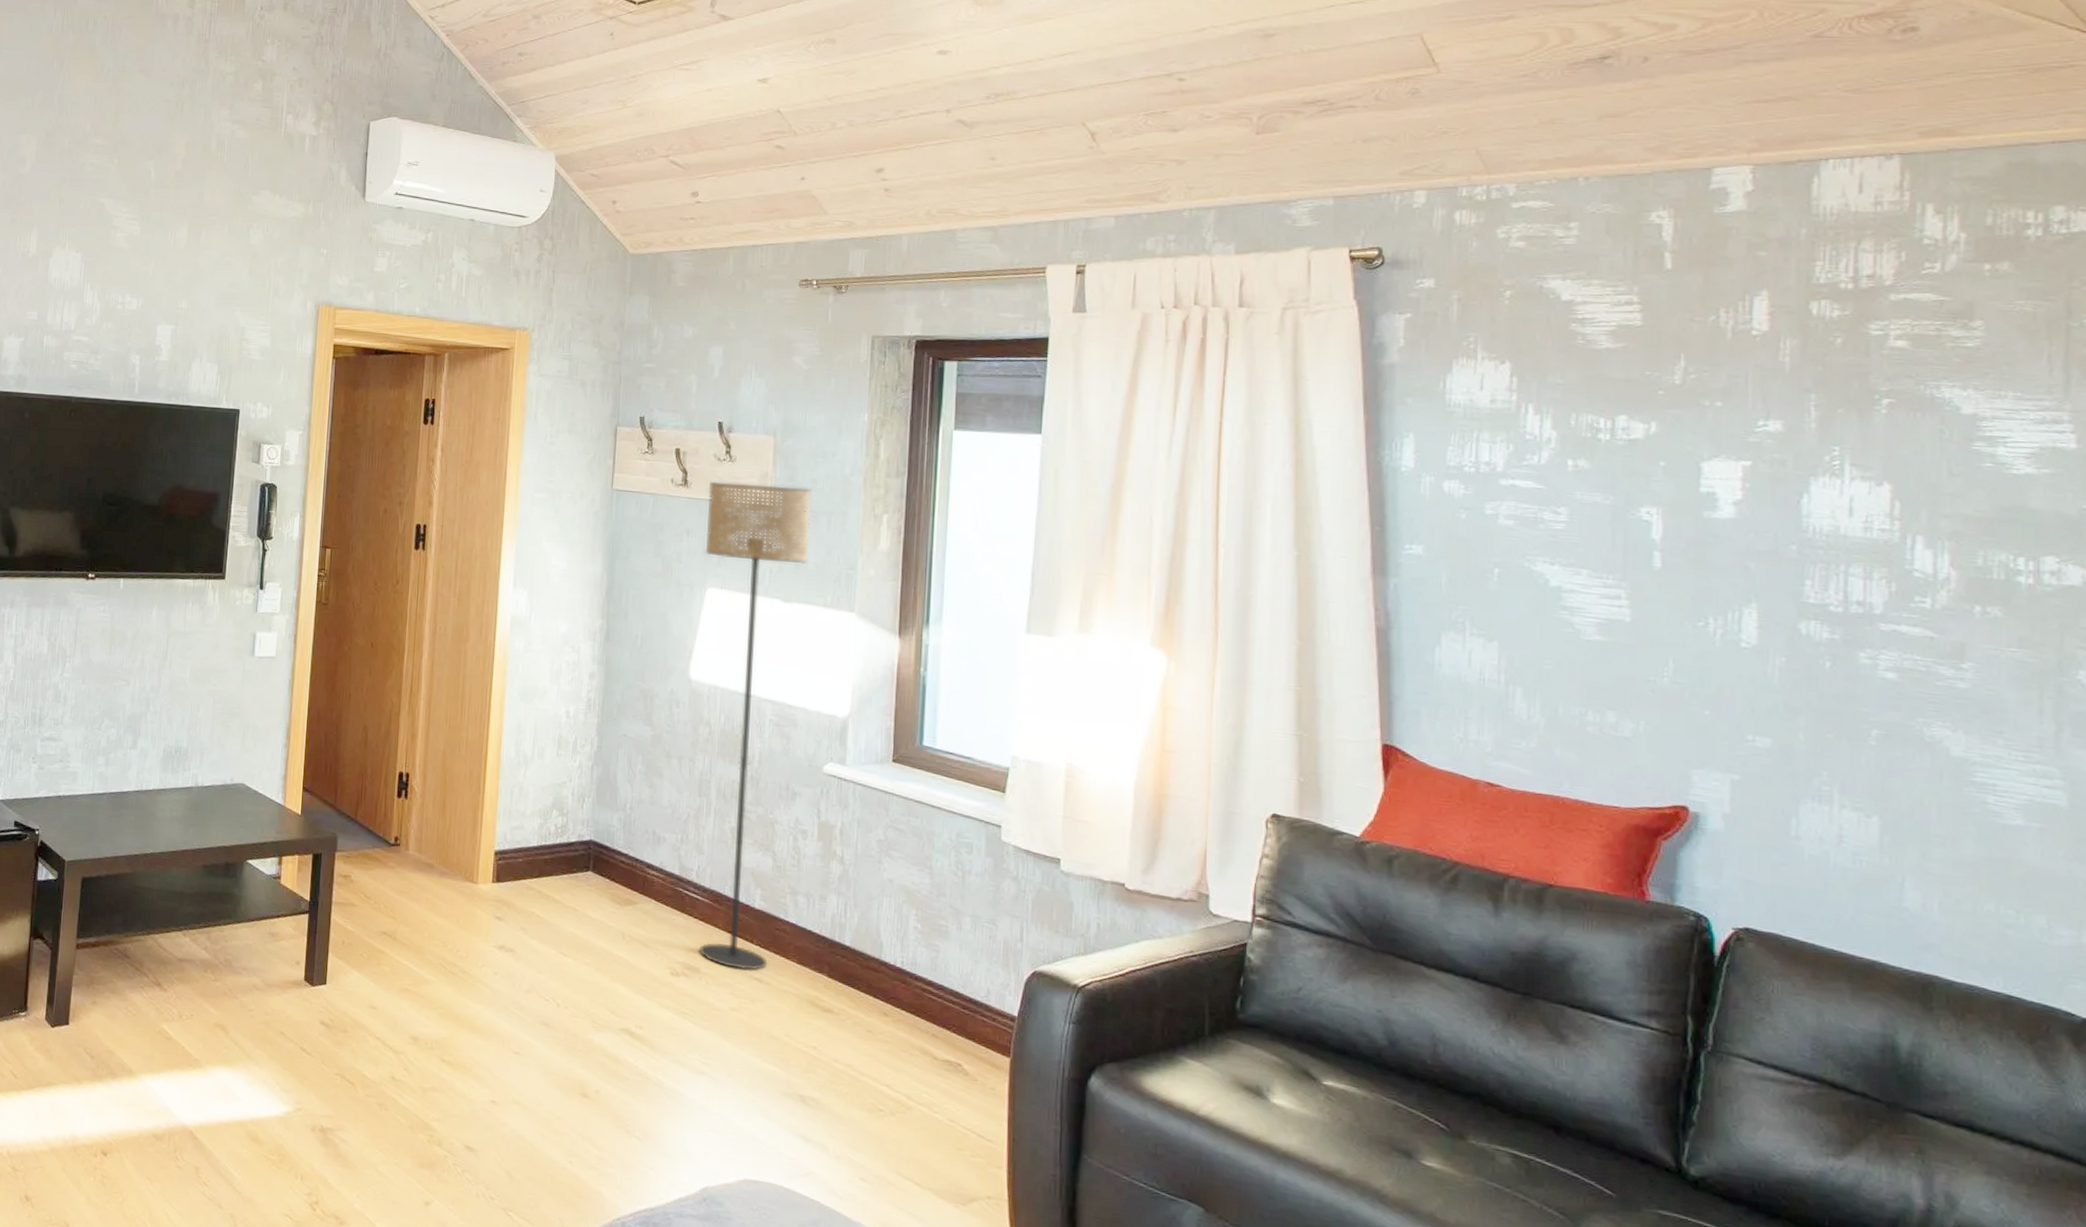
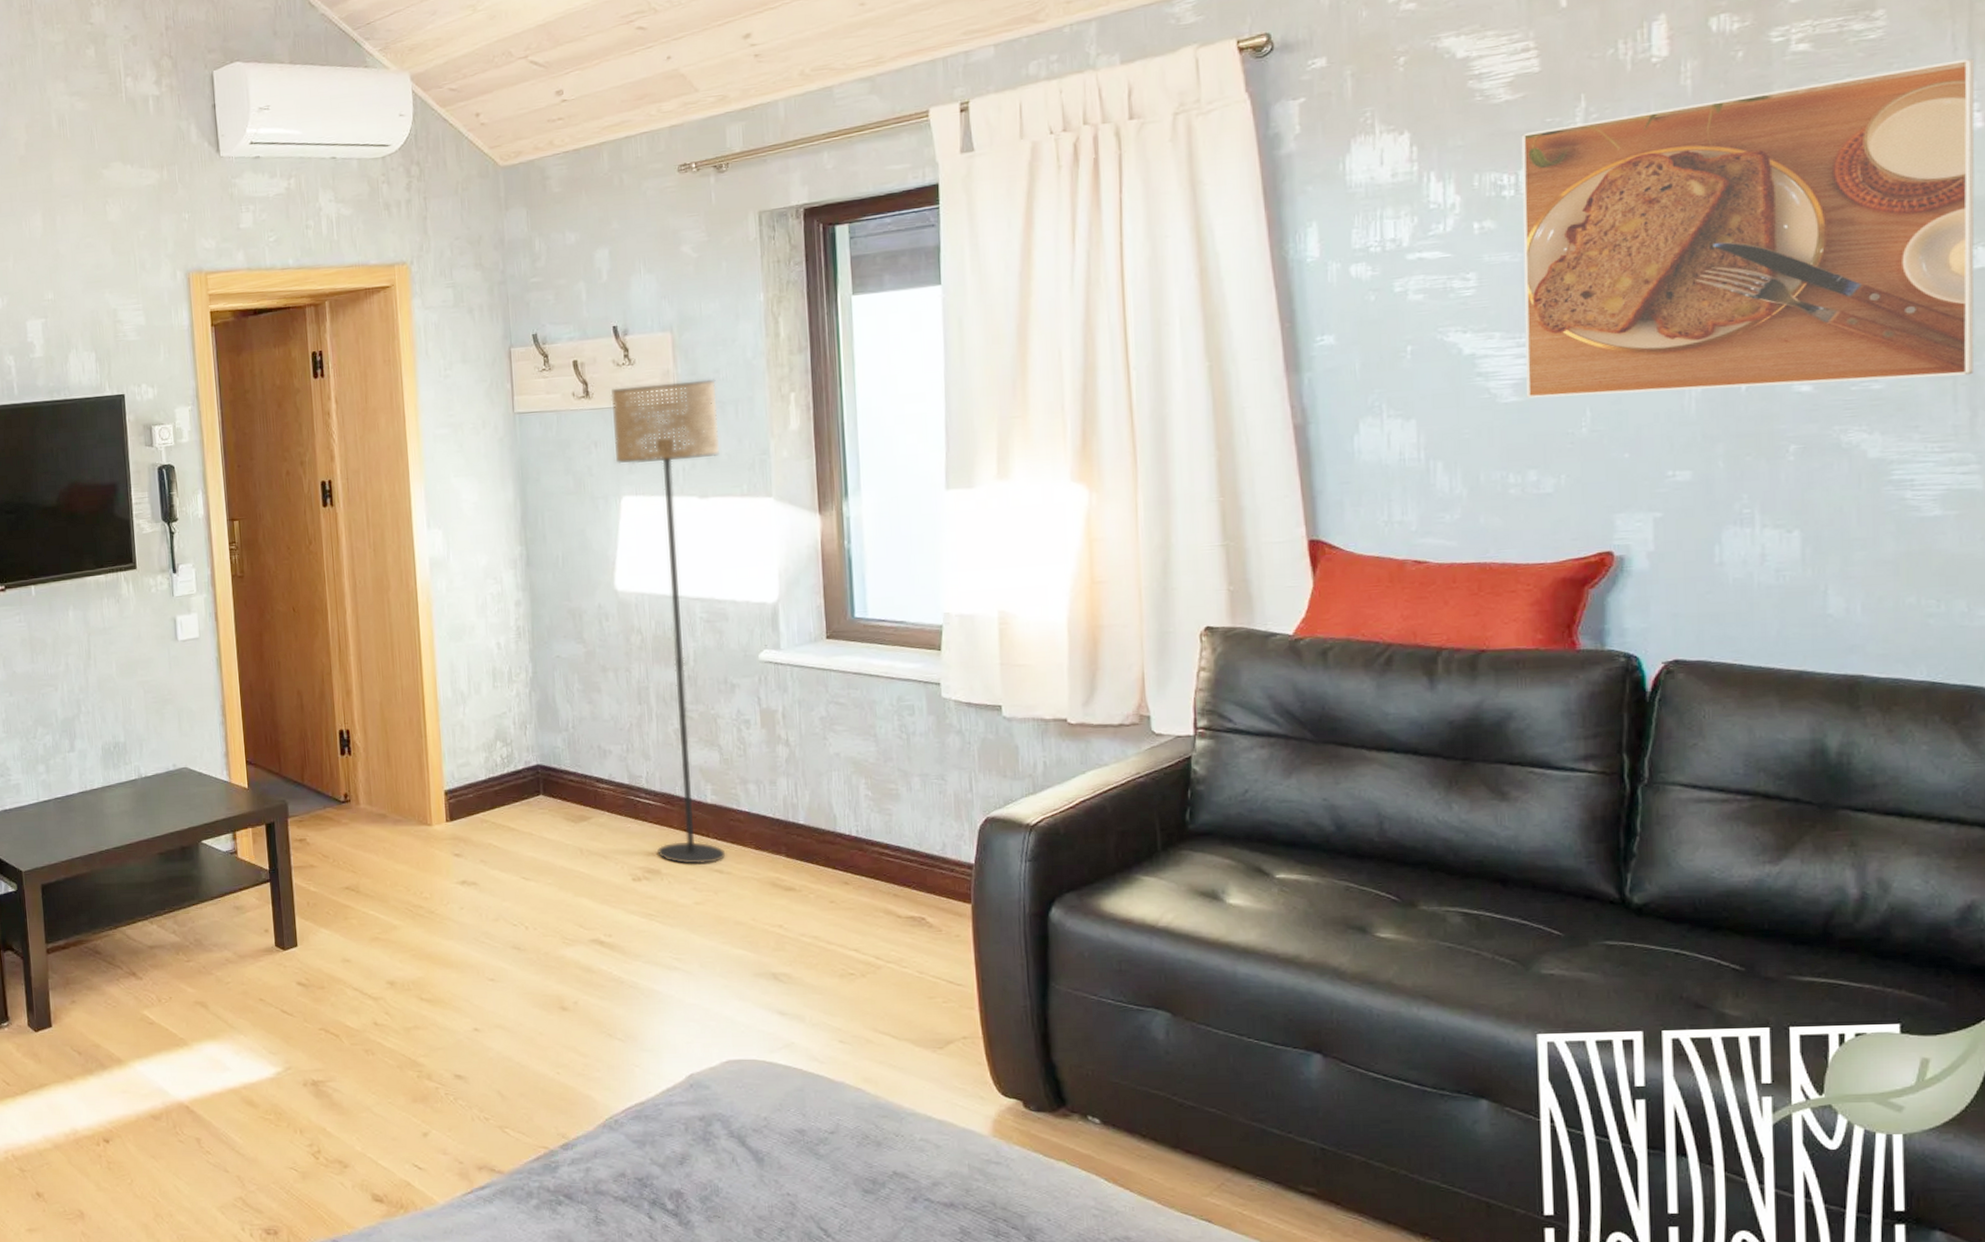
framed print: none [1609,380,2070,690] -> present [1521,58,1975,399]

